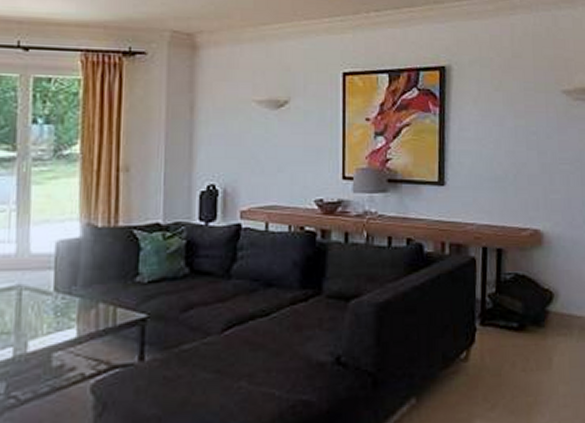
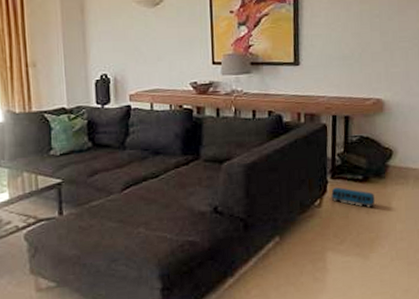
toy train: none [479,336,534,364] -> present [330,187,376,208]

